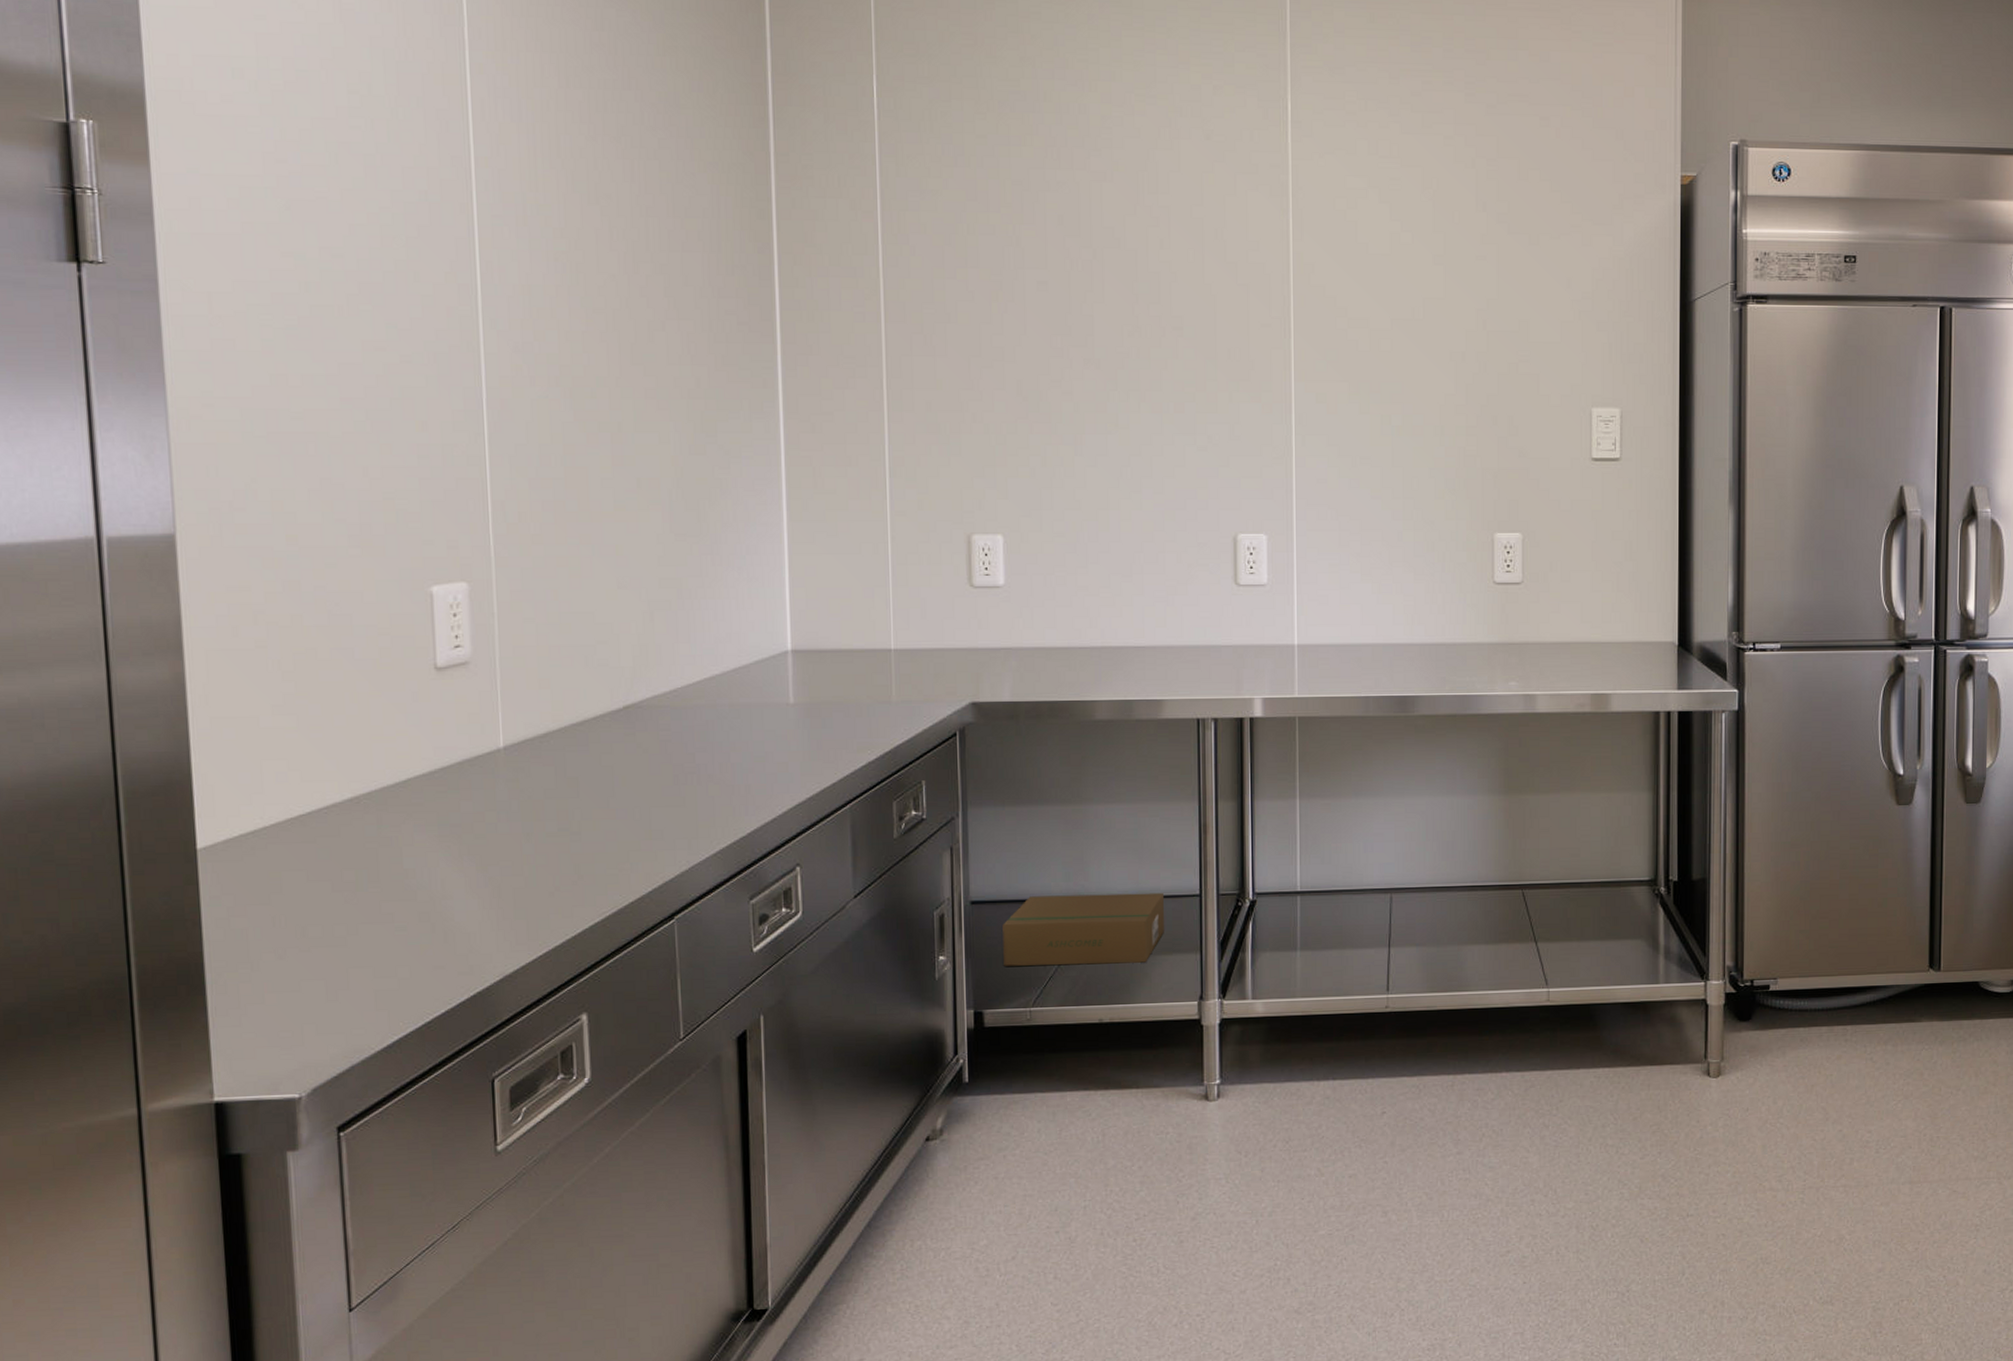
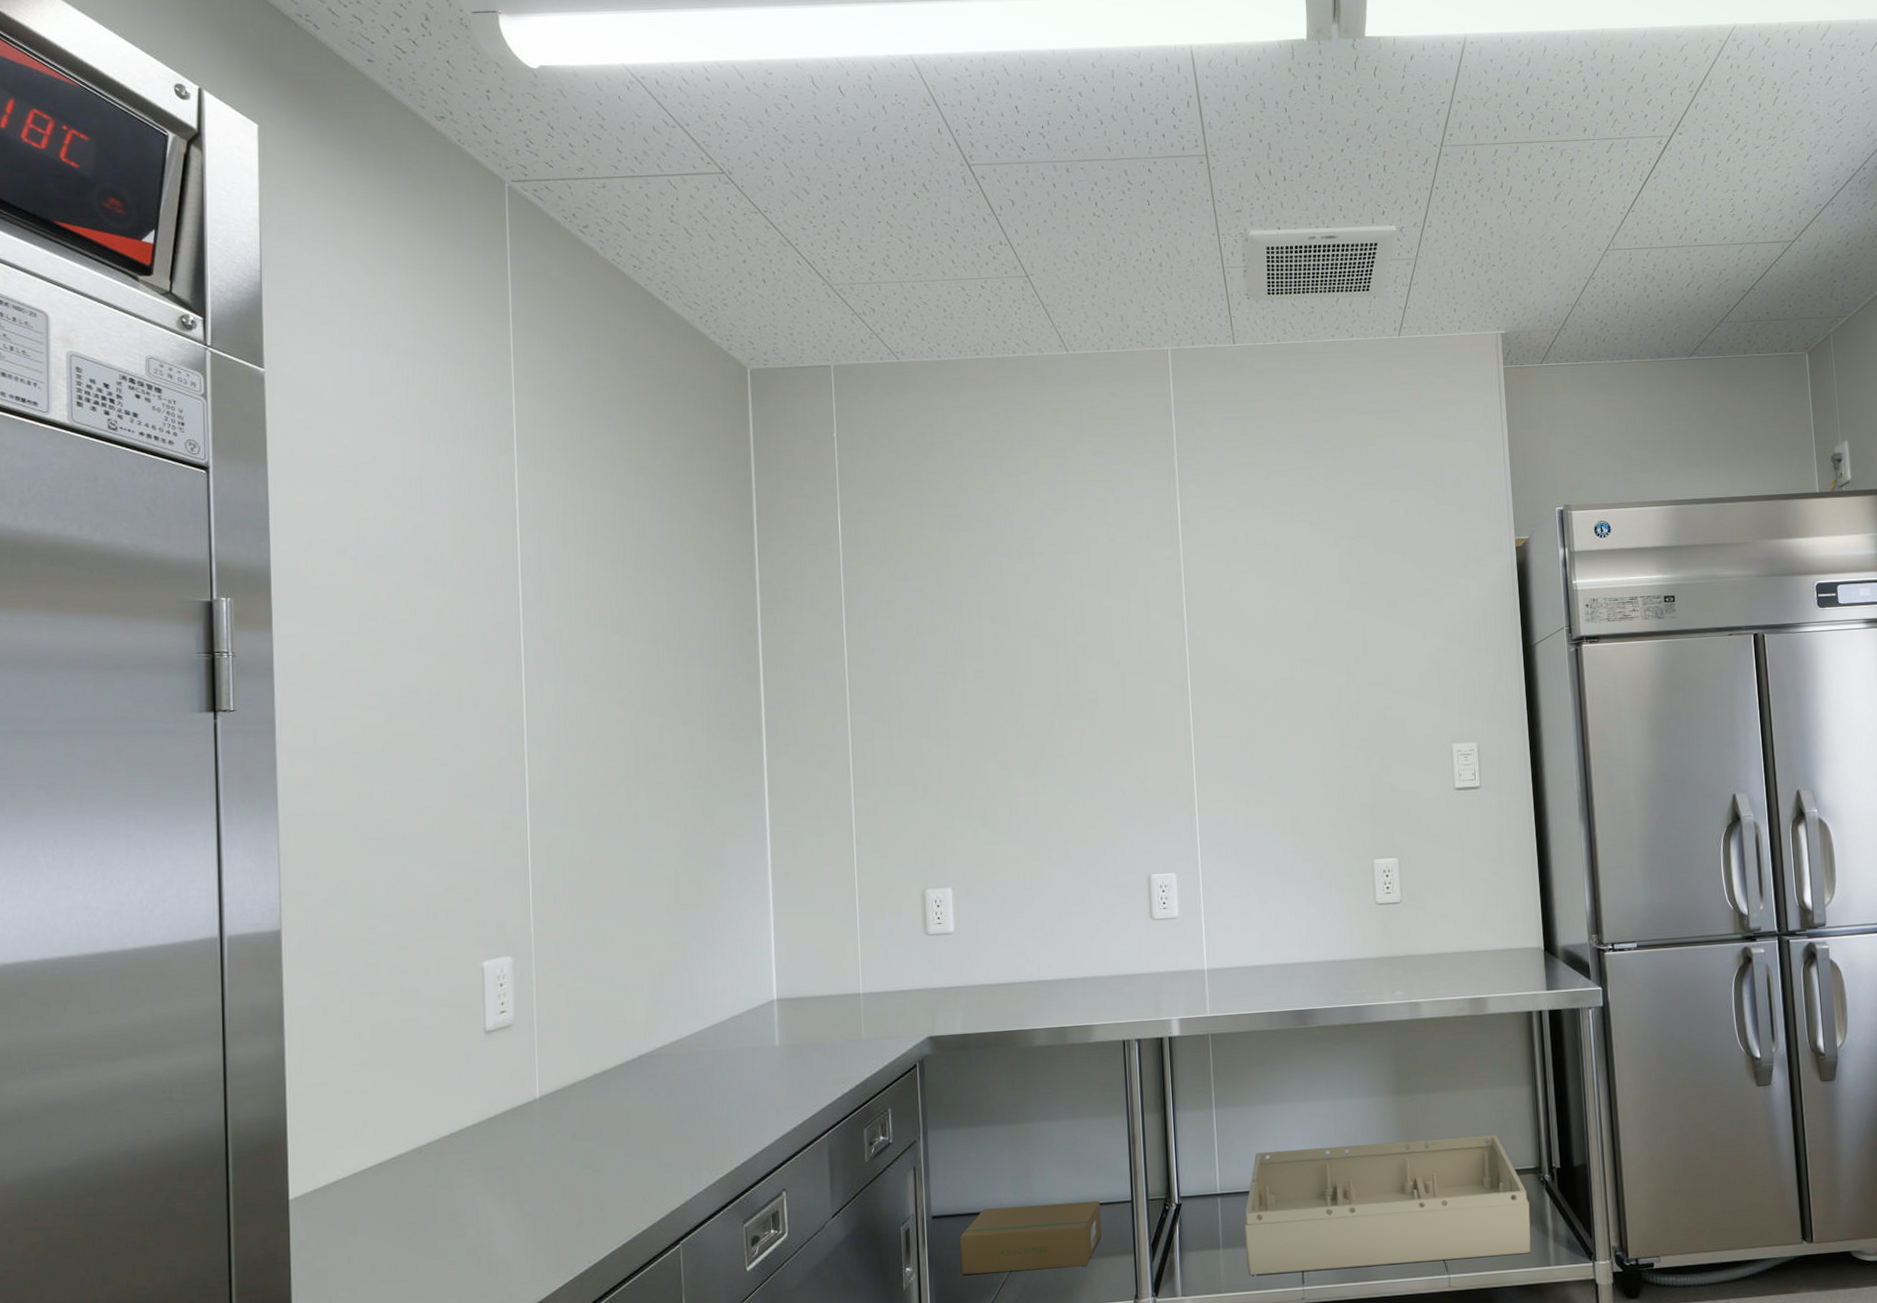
plastic crate: none [1325,843,1641,980] -> present [1244,1135,1531,1275]

